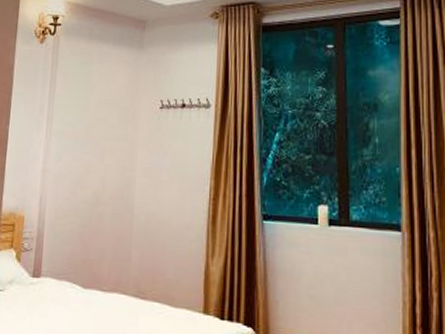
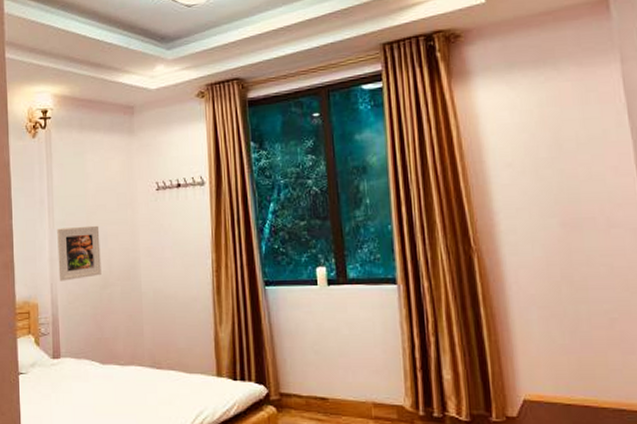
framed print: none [49,138,98,195] -> present [57,225,101,281]

